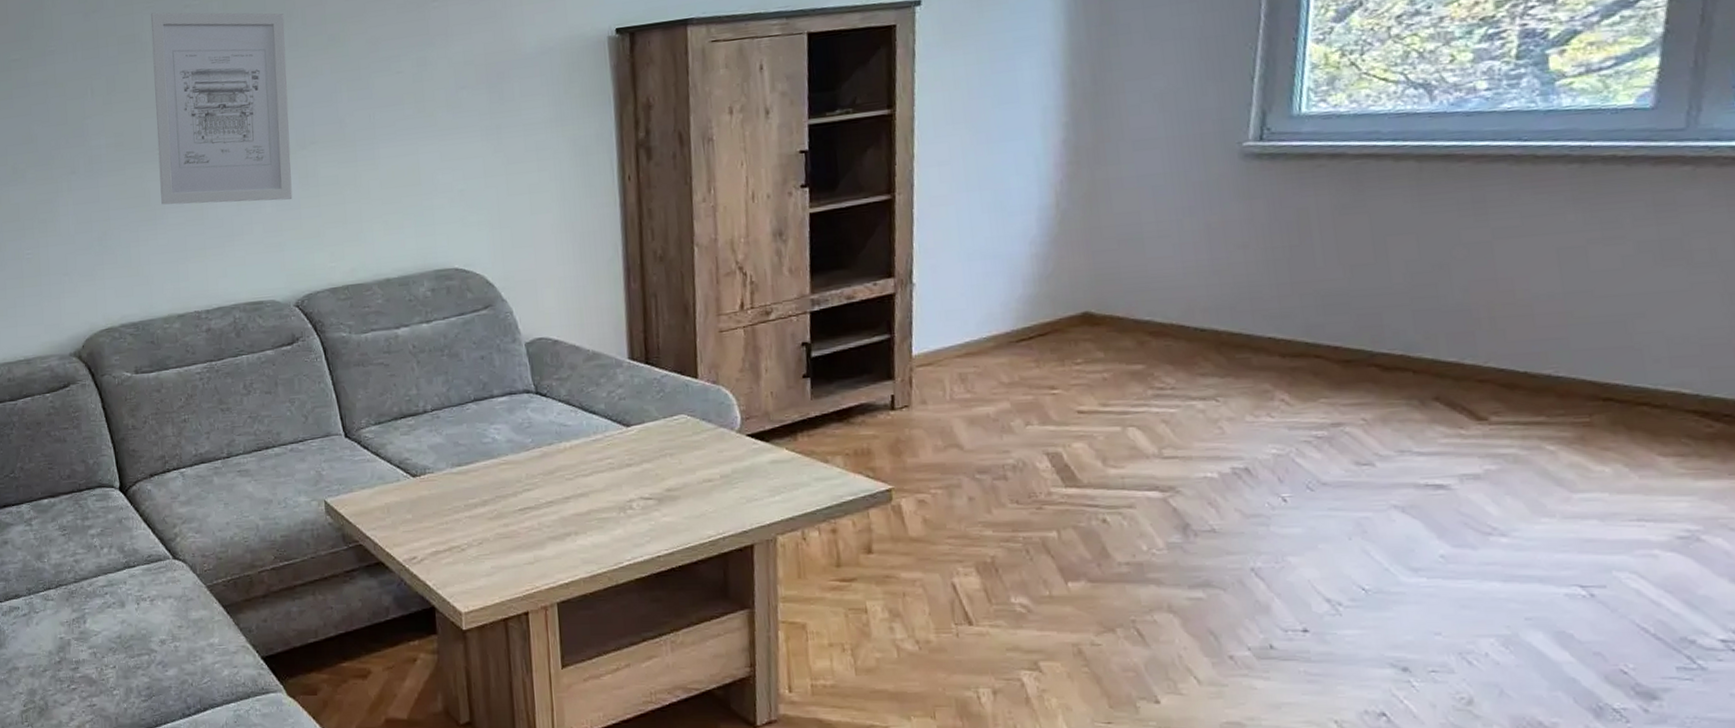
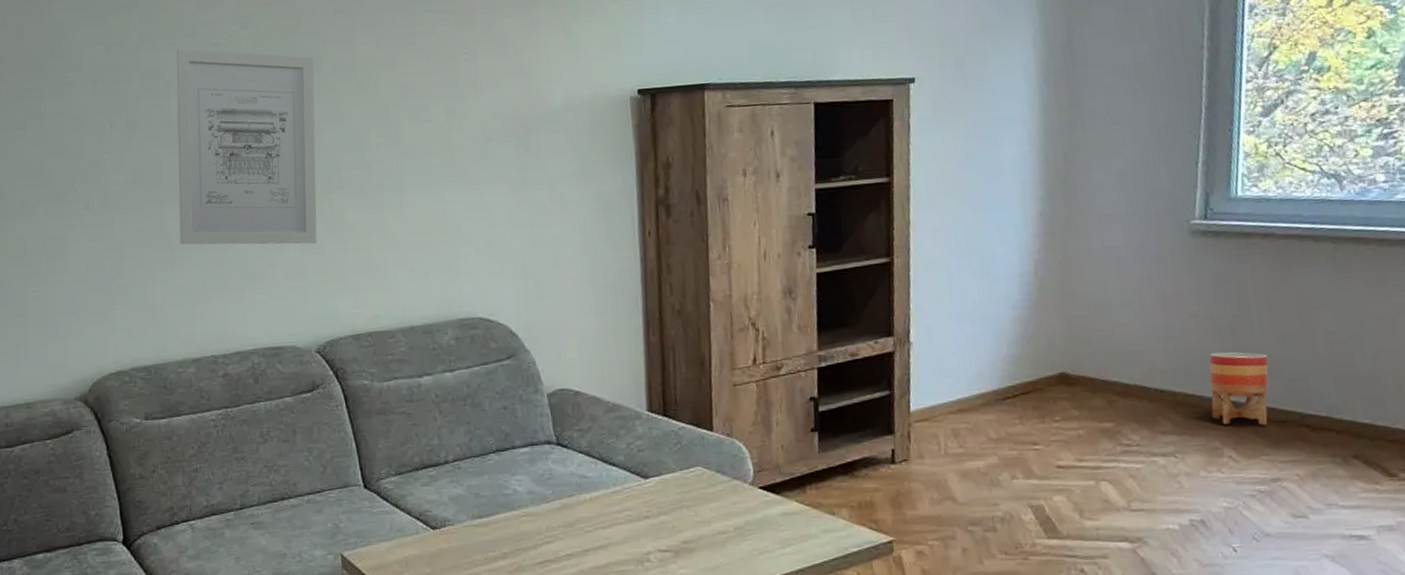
planter: none [1259,286,1333,365] -> present [1209,351,1269,425]

